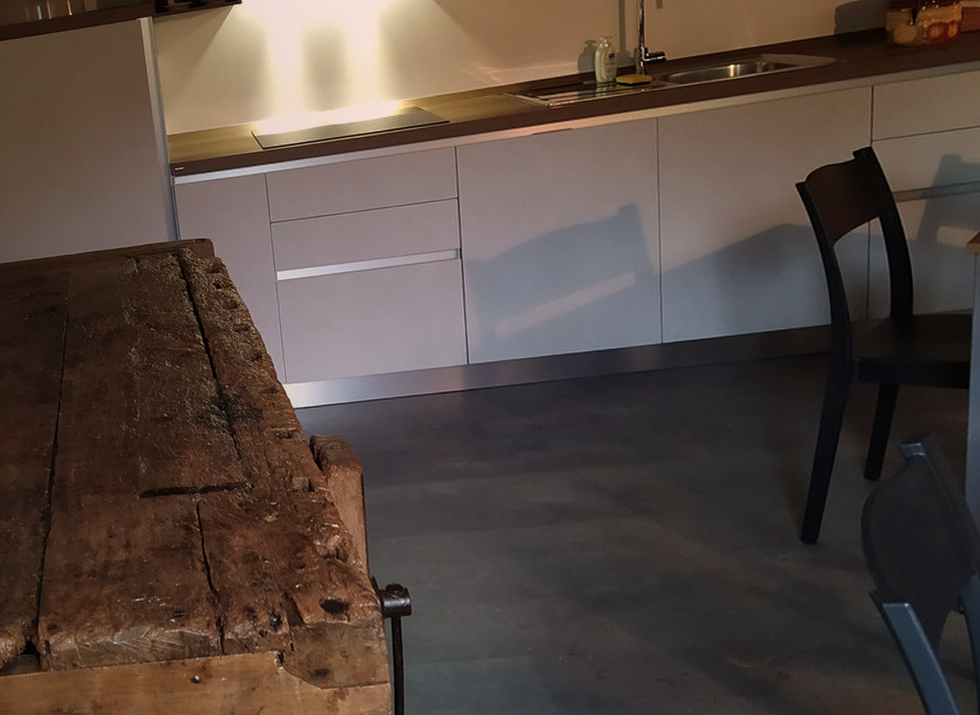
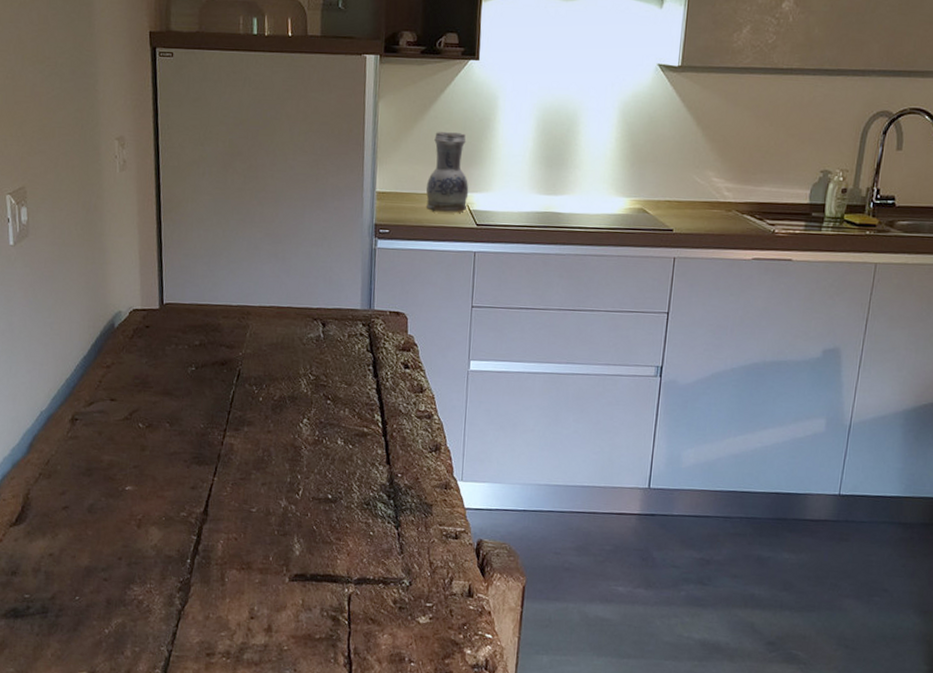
ceramic jug: none [211,70,251,145] -> present [425,131,469,214]

